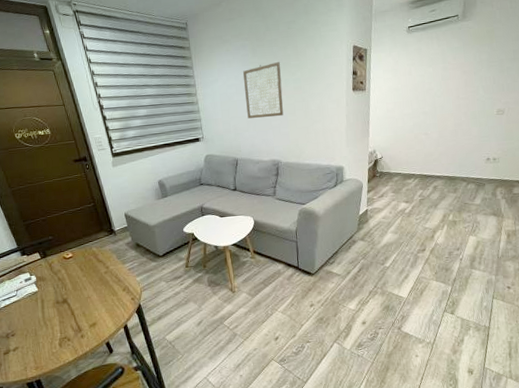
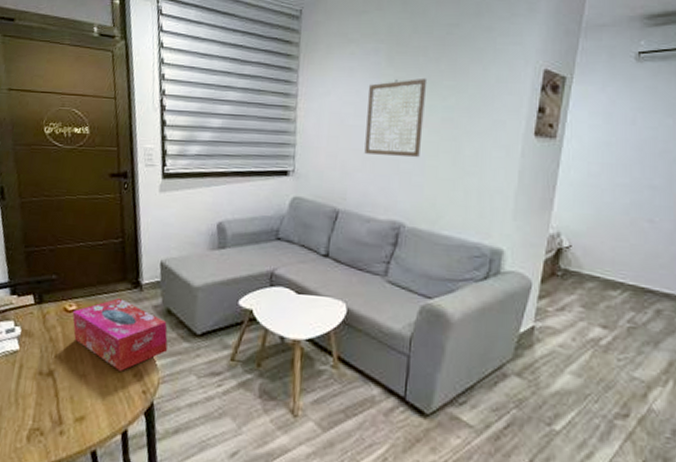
tissue box: none [70,243,143,289] -> present [72,298,168,371]

